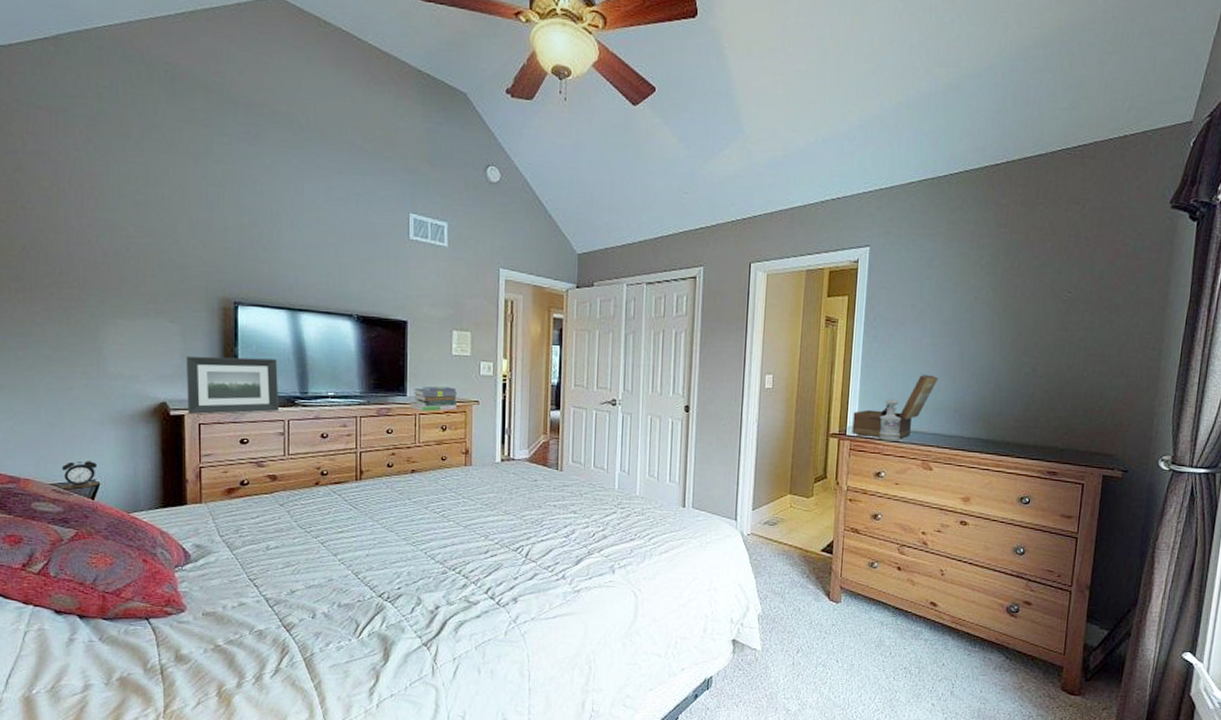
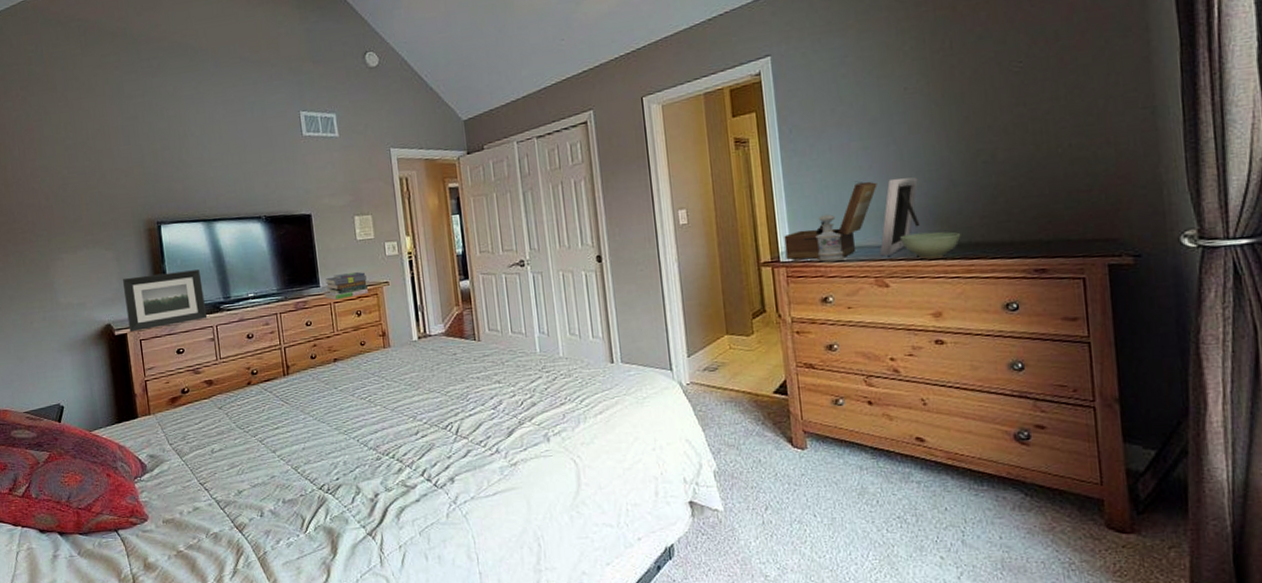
alarm clock: present [60,459,100,490] -> none [31,385,64,416]
picture frame: none [929,376,972,443] -> present [879,177,920,256]
bowl: none [947,426,997,451] -> present [899,231,961,260]

